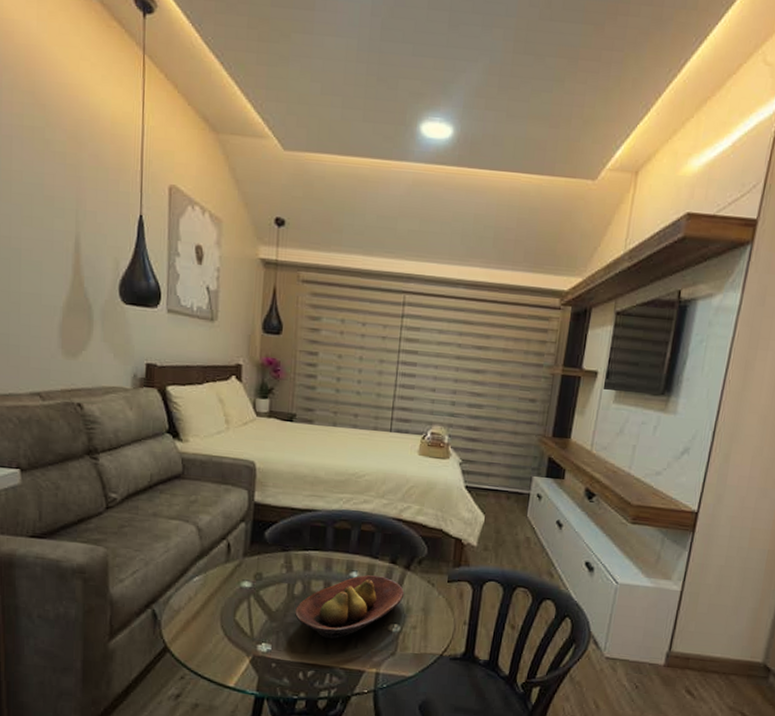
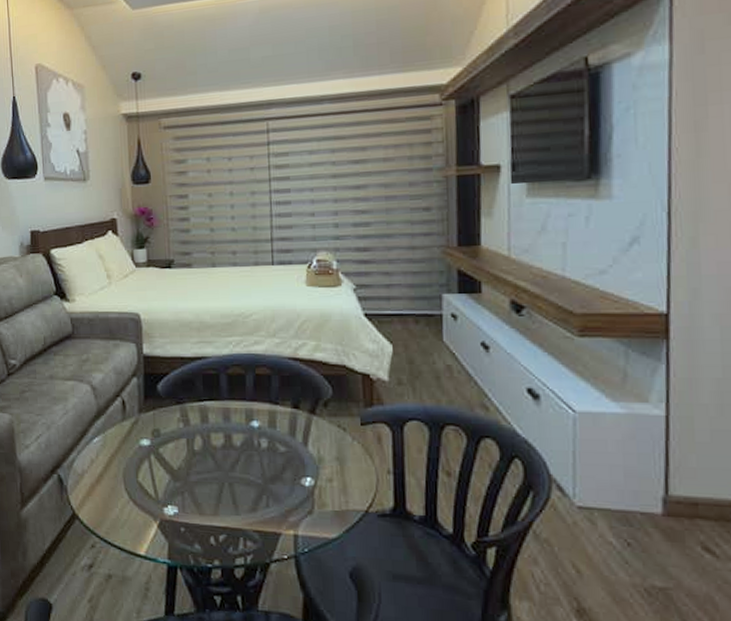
fruit bowl: present [295,575,405,639] -> none [198,423,314,497]

